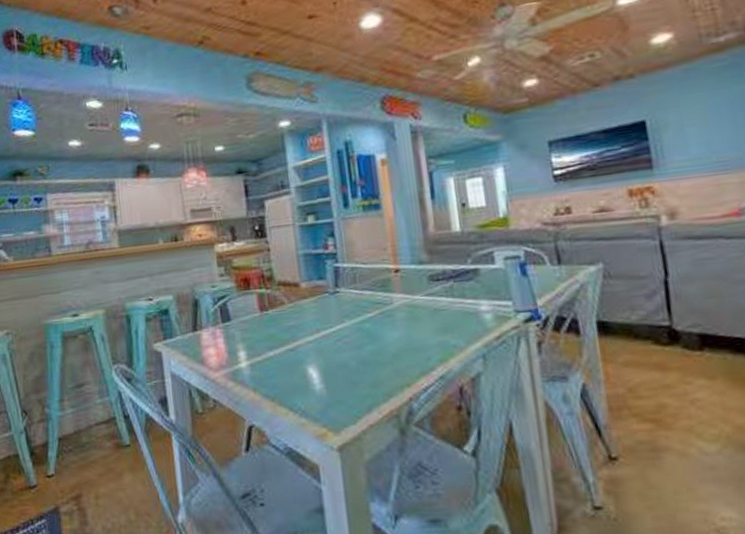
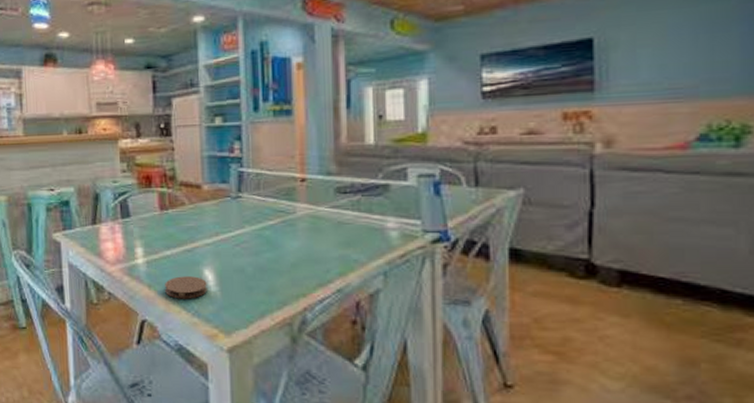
coaster: none [270,375,313,401] -> present [165,276,207,299]

